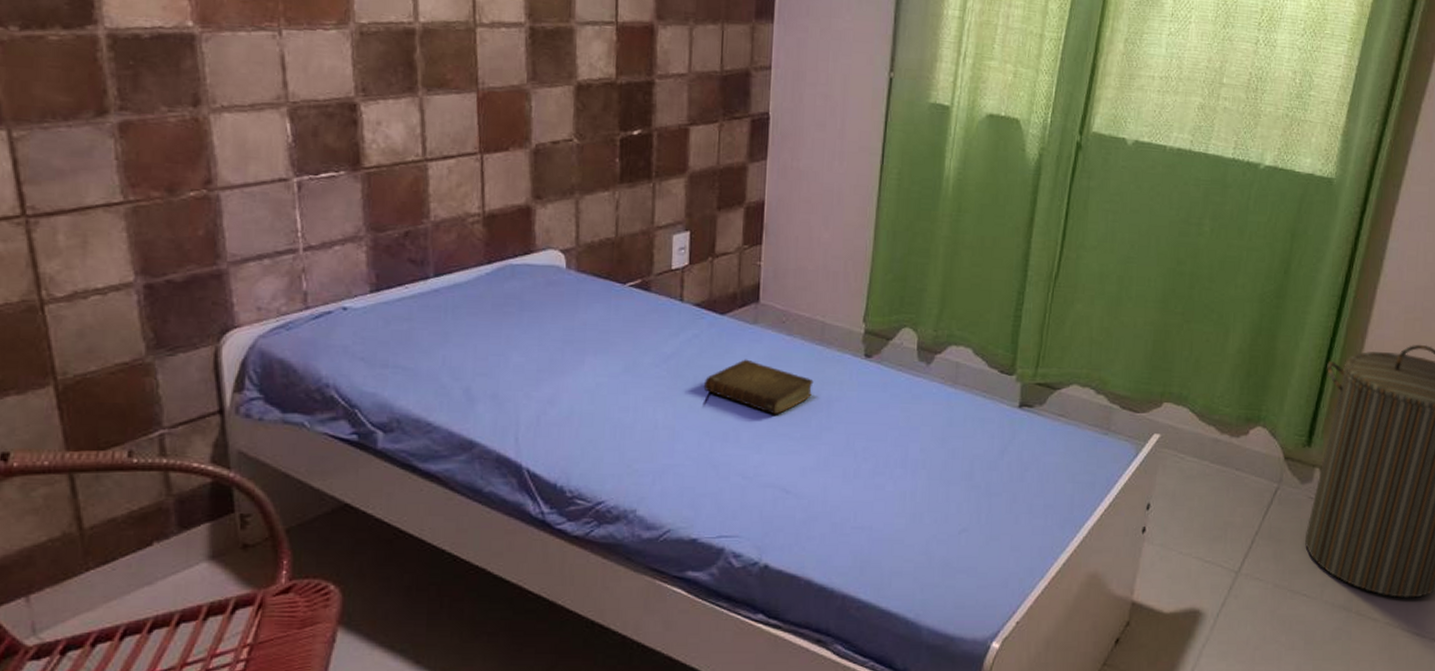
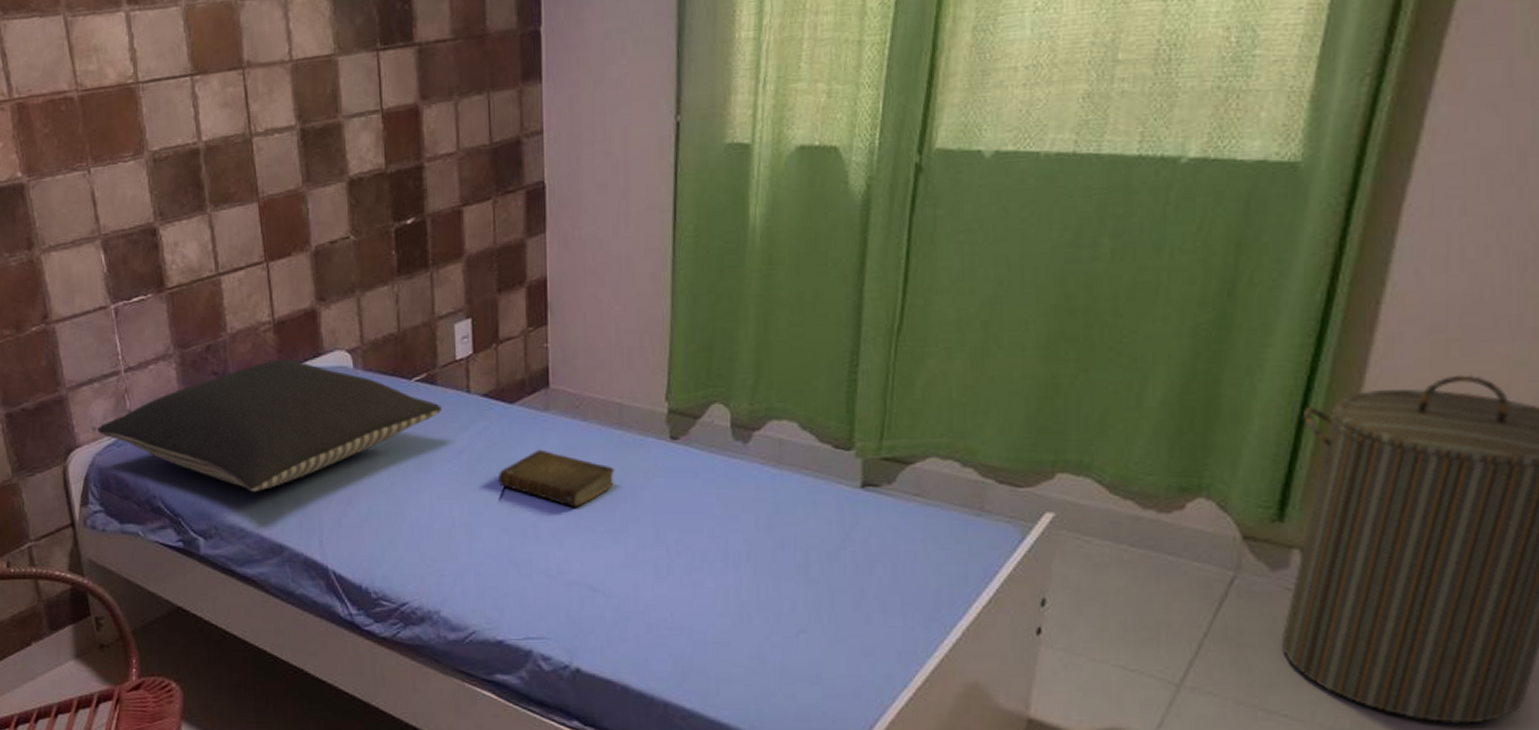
pillow: none [264,252,655,385] -> present [98,359,443,491]

